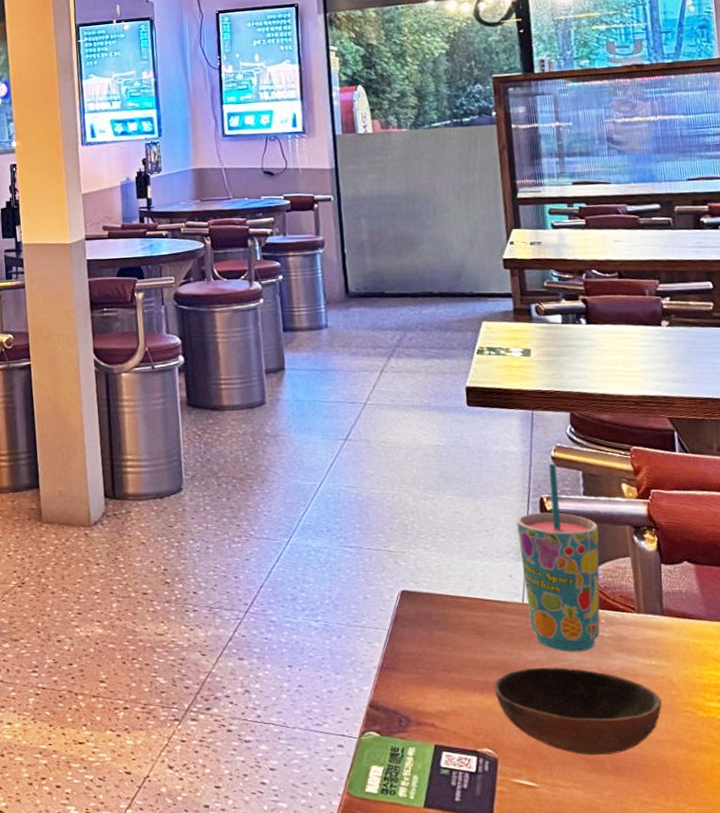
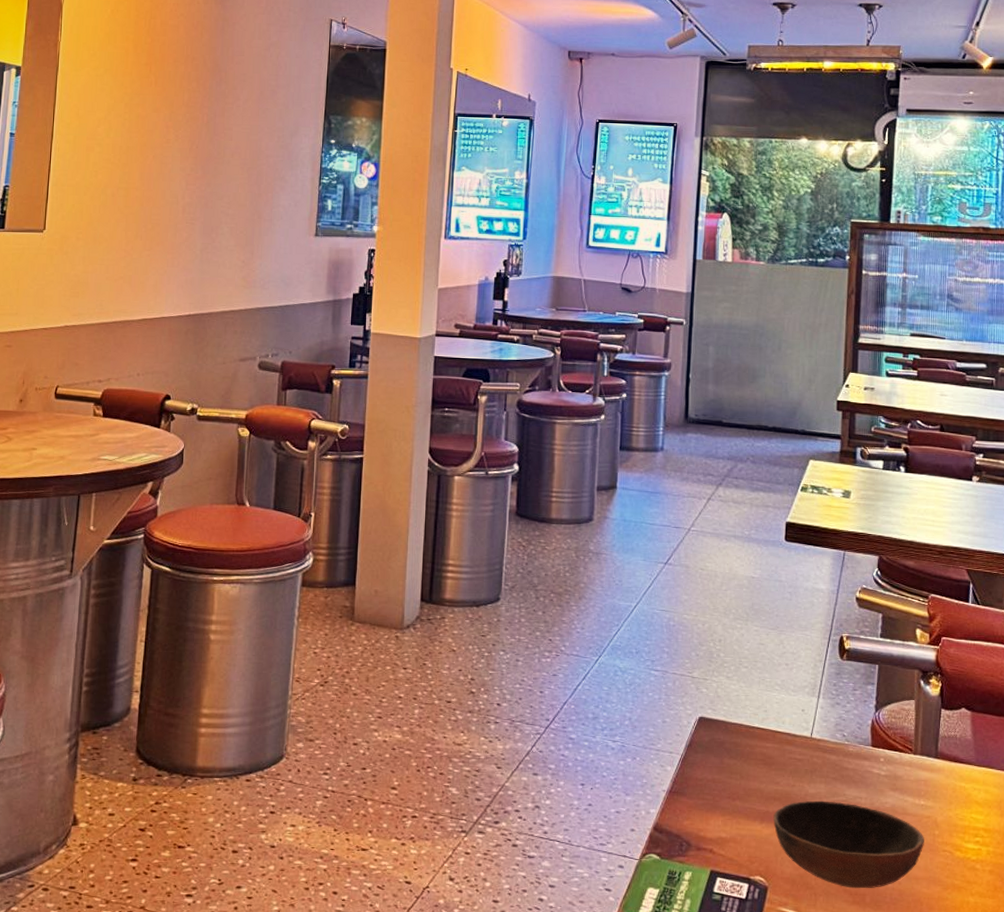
cup: present [516,463,600,652] -> none [815,604,890,788]

